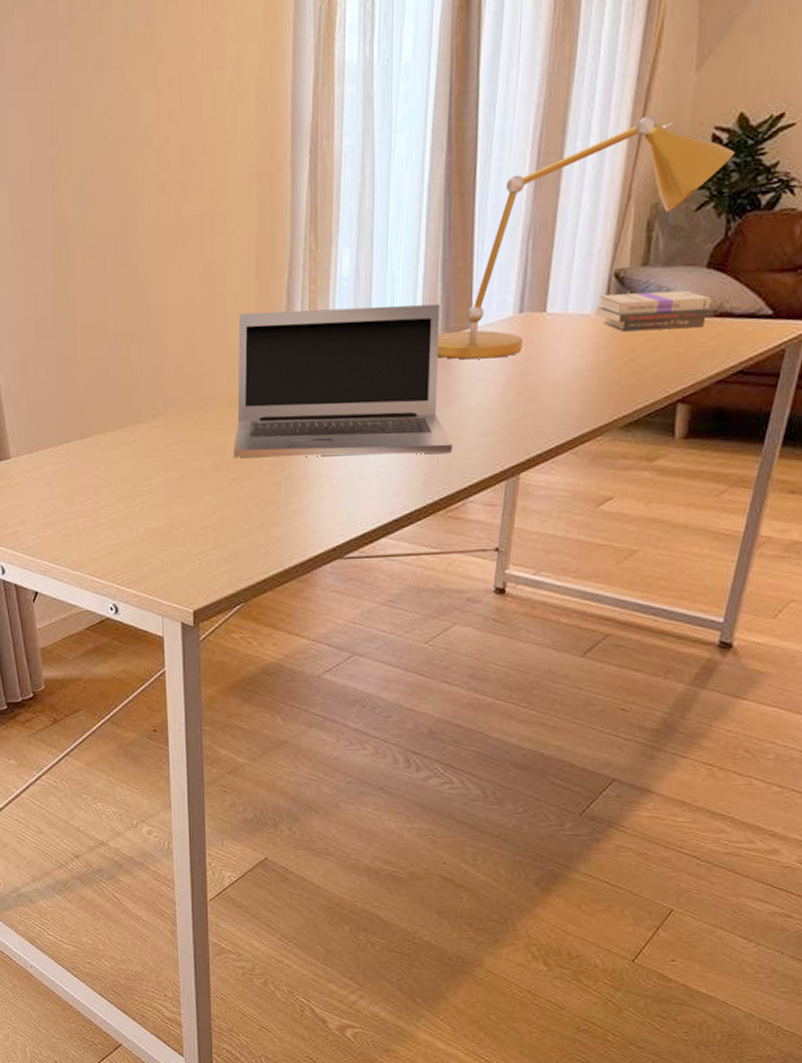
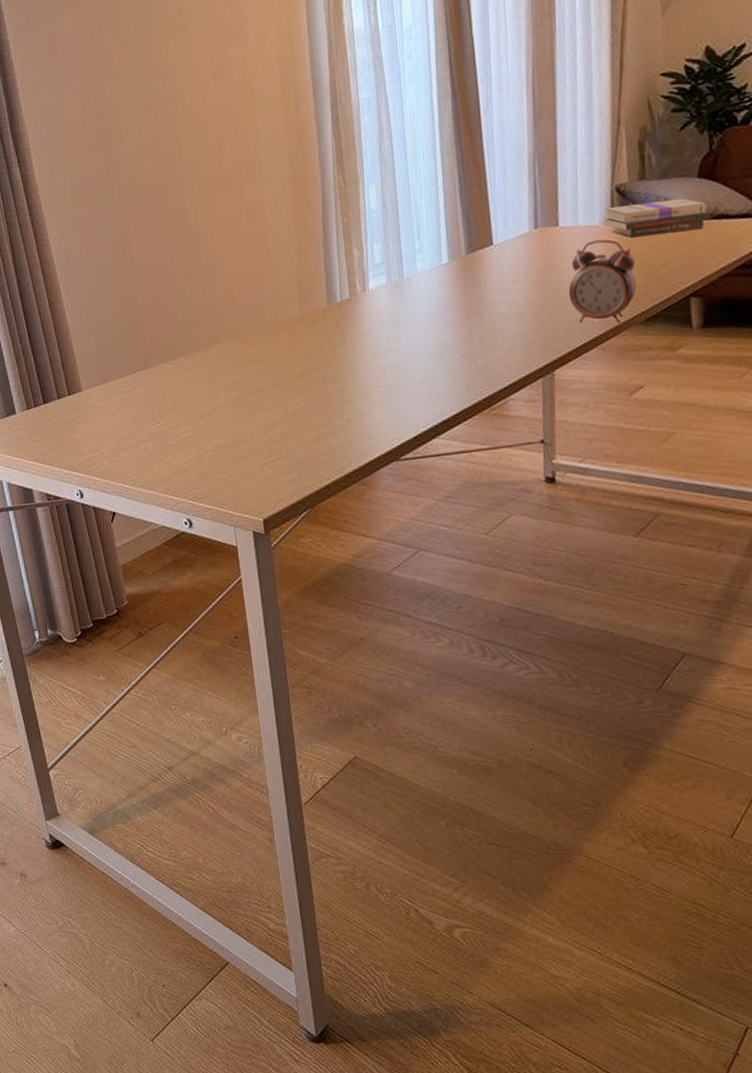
laptop: present [233,304,452,458] -> none [282,226,489,375]
desk lamp: present [437,115,735,360] -> none [463,54,707,273]
alarm clock: none [546,330,625,427] -> present [568,239,637,324]

